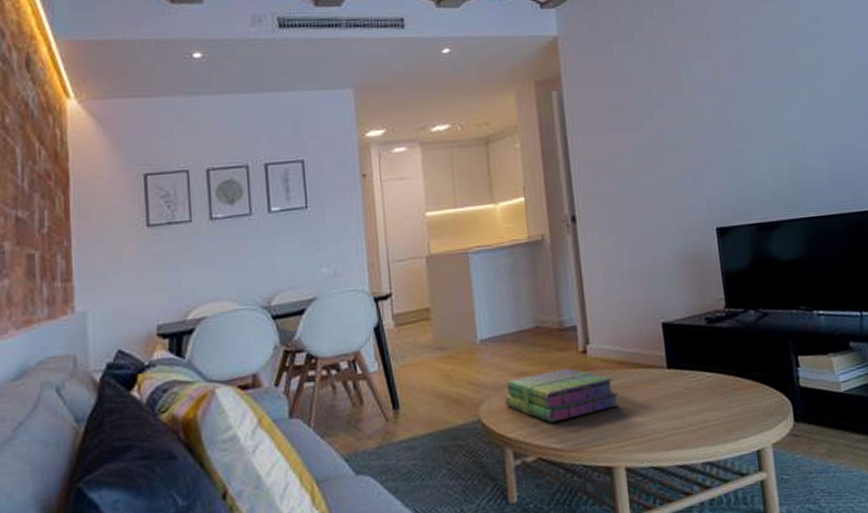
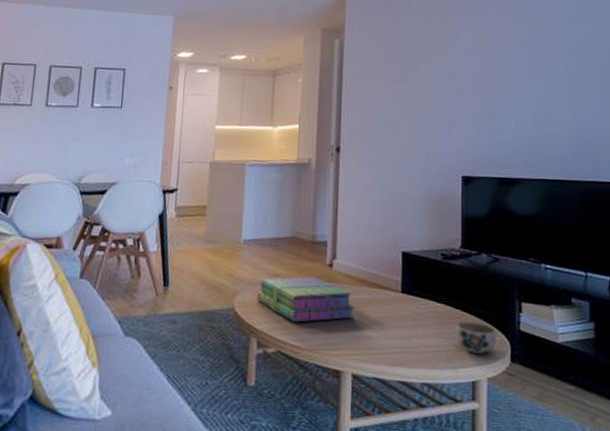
bowl: none [731,386,777,420] -> present [455,322,497,354]

